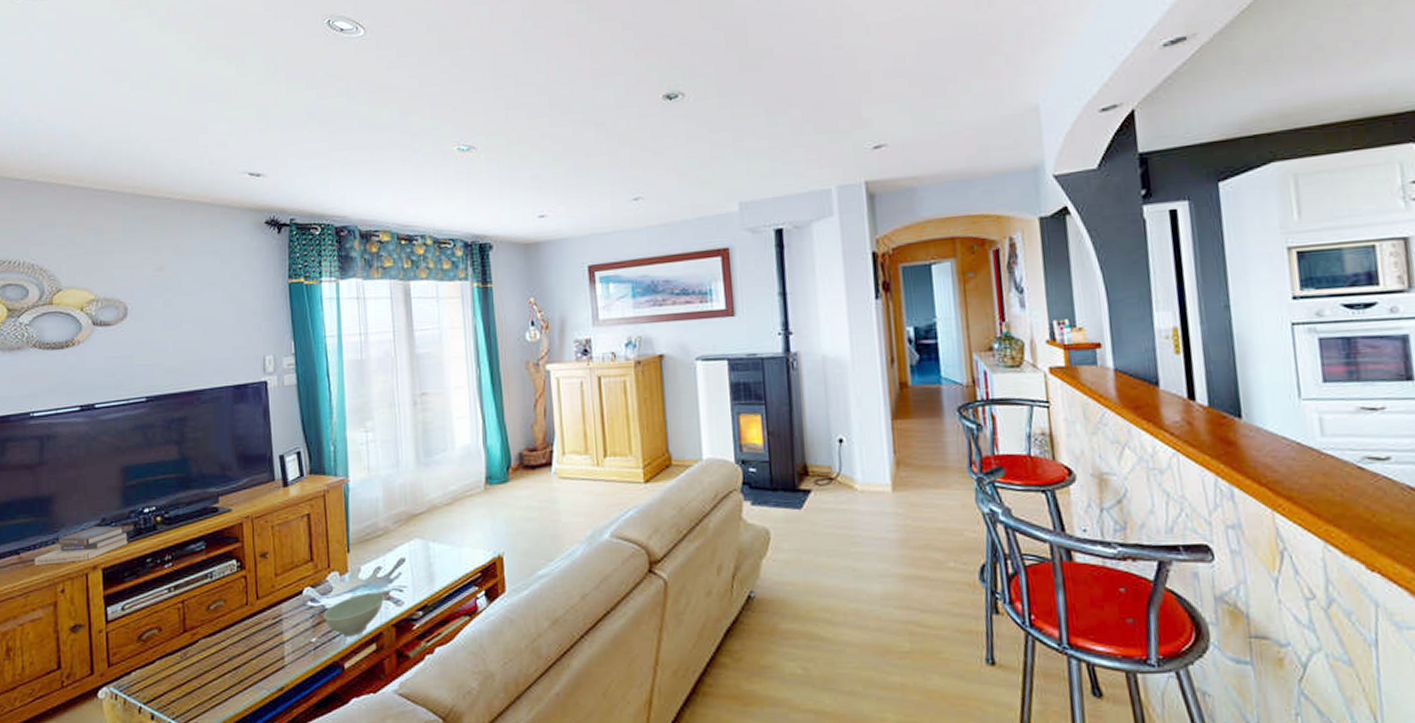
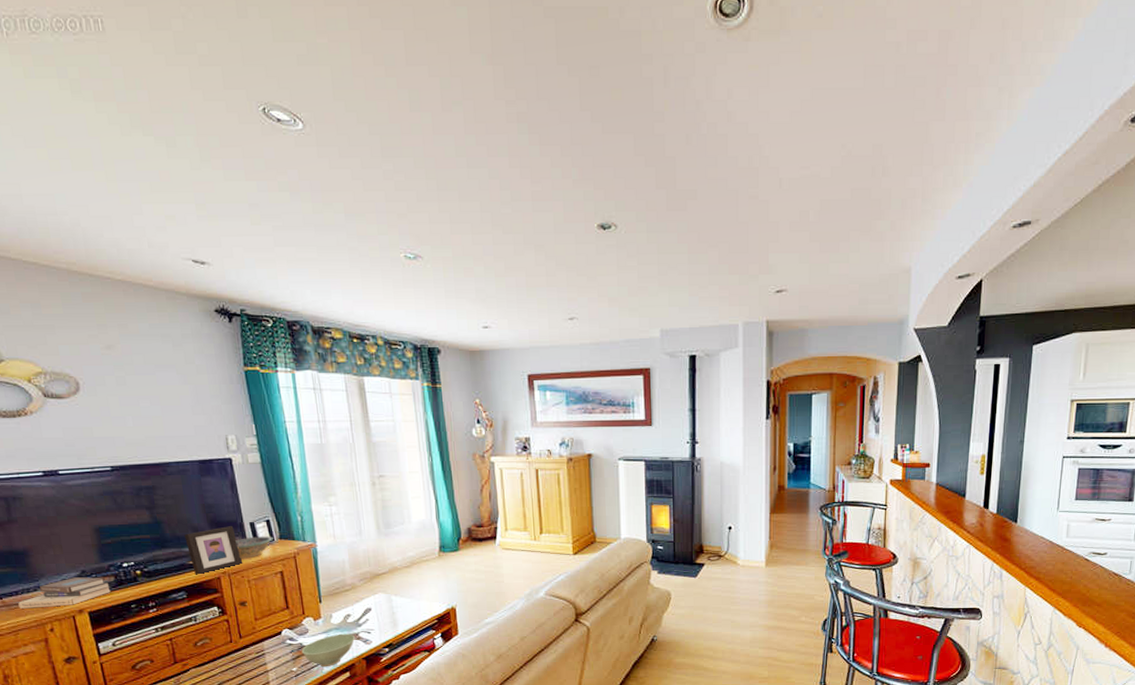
picture frame: none [210,460,269,521] -> present [184,526,243,575]
decorative bowl: none [263,471,304,500] -> present [235,536,275,559]

